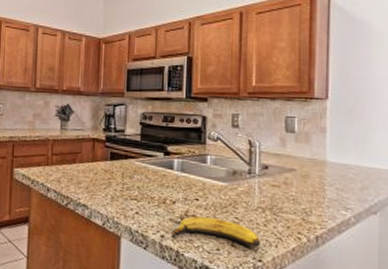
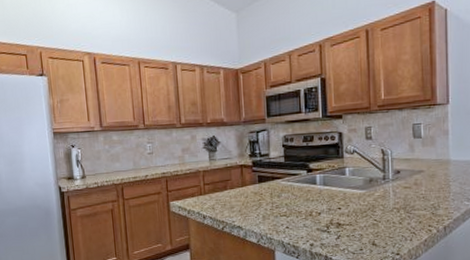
banana: present [171,216,261,247] -> none [319,222,398,244]

